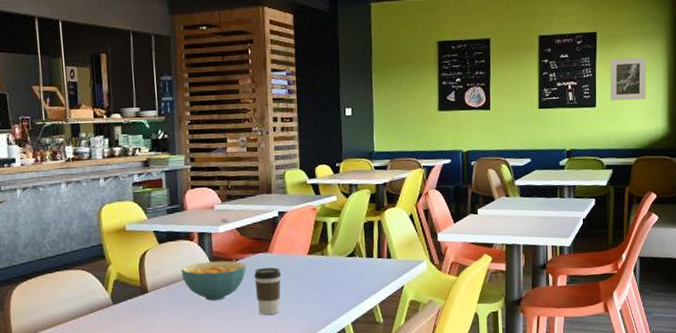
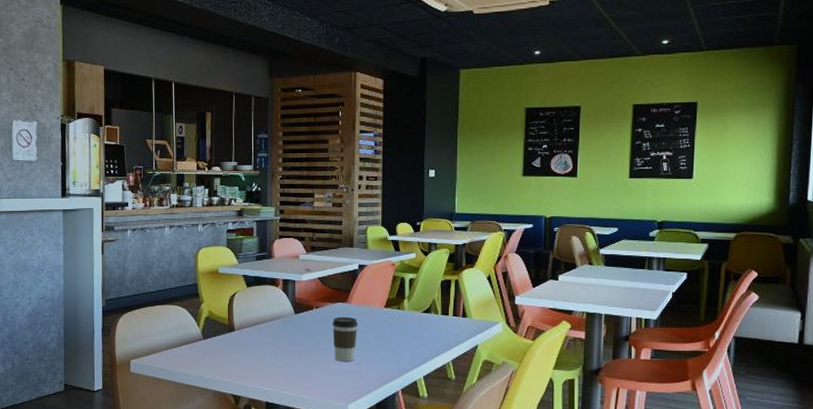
cereal bowl: present [181,260,247,301] -> none [265,307,326,343]
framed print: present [610,57,646,101] -> none [709,129,752,174]

